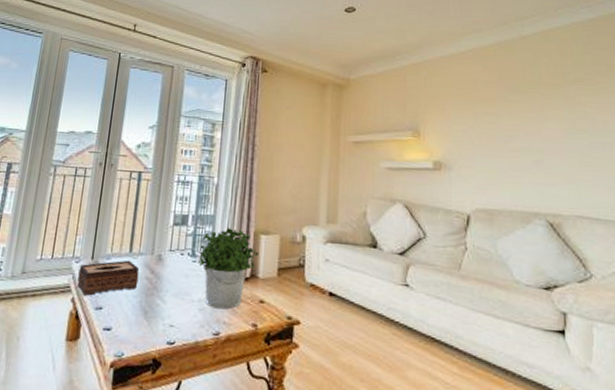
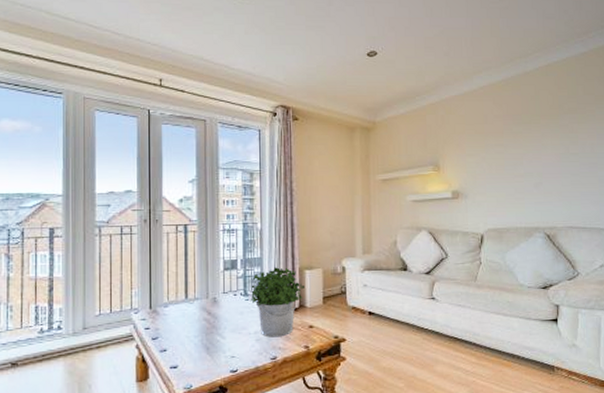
tissue box: present [77,260,139,296] -> none [139,305,197,341]

